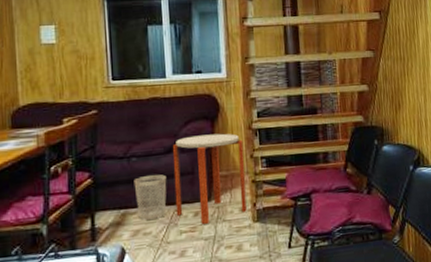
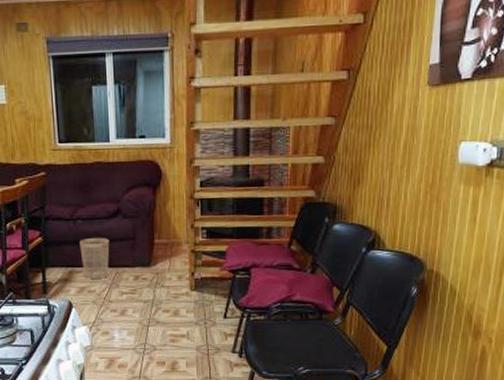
side table: present [172,133,247,224] -> none [115,201,185,288]

